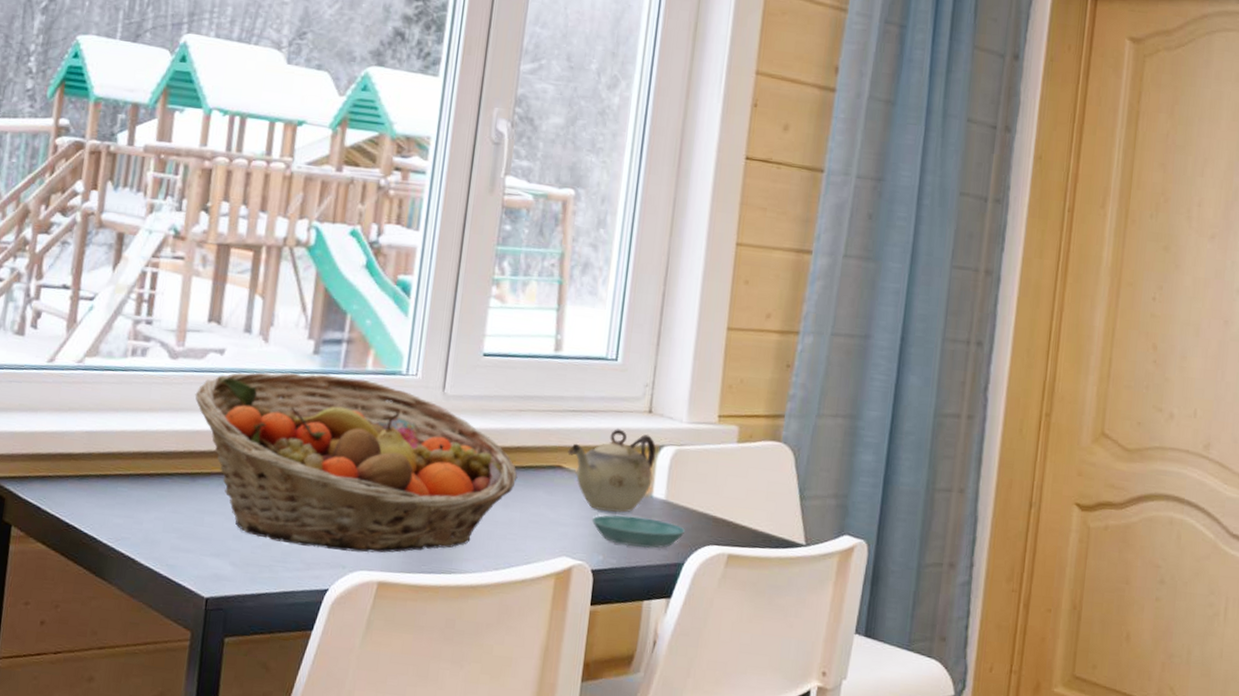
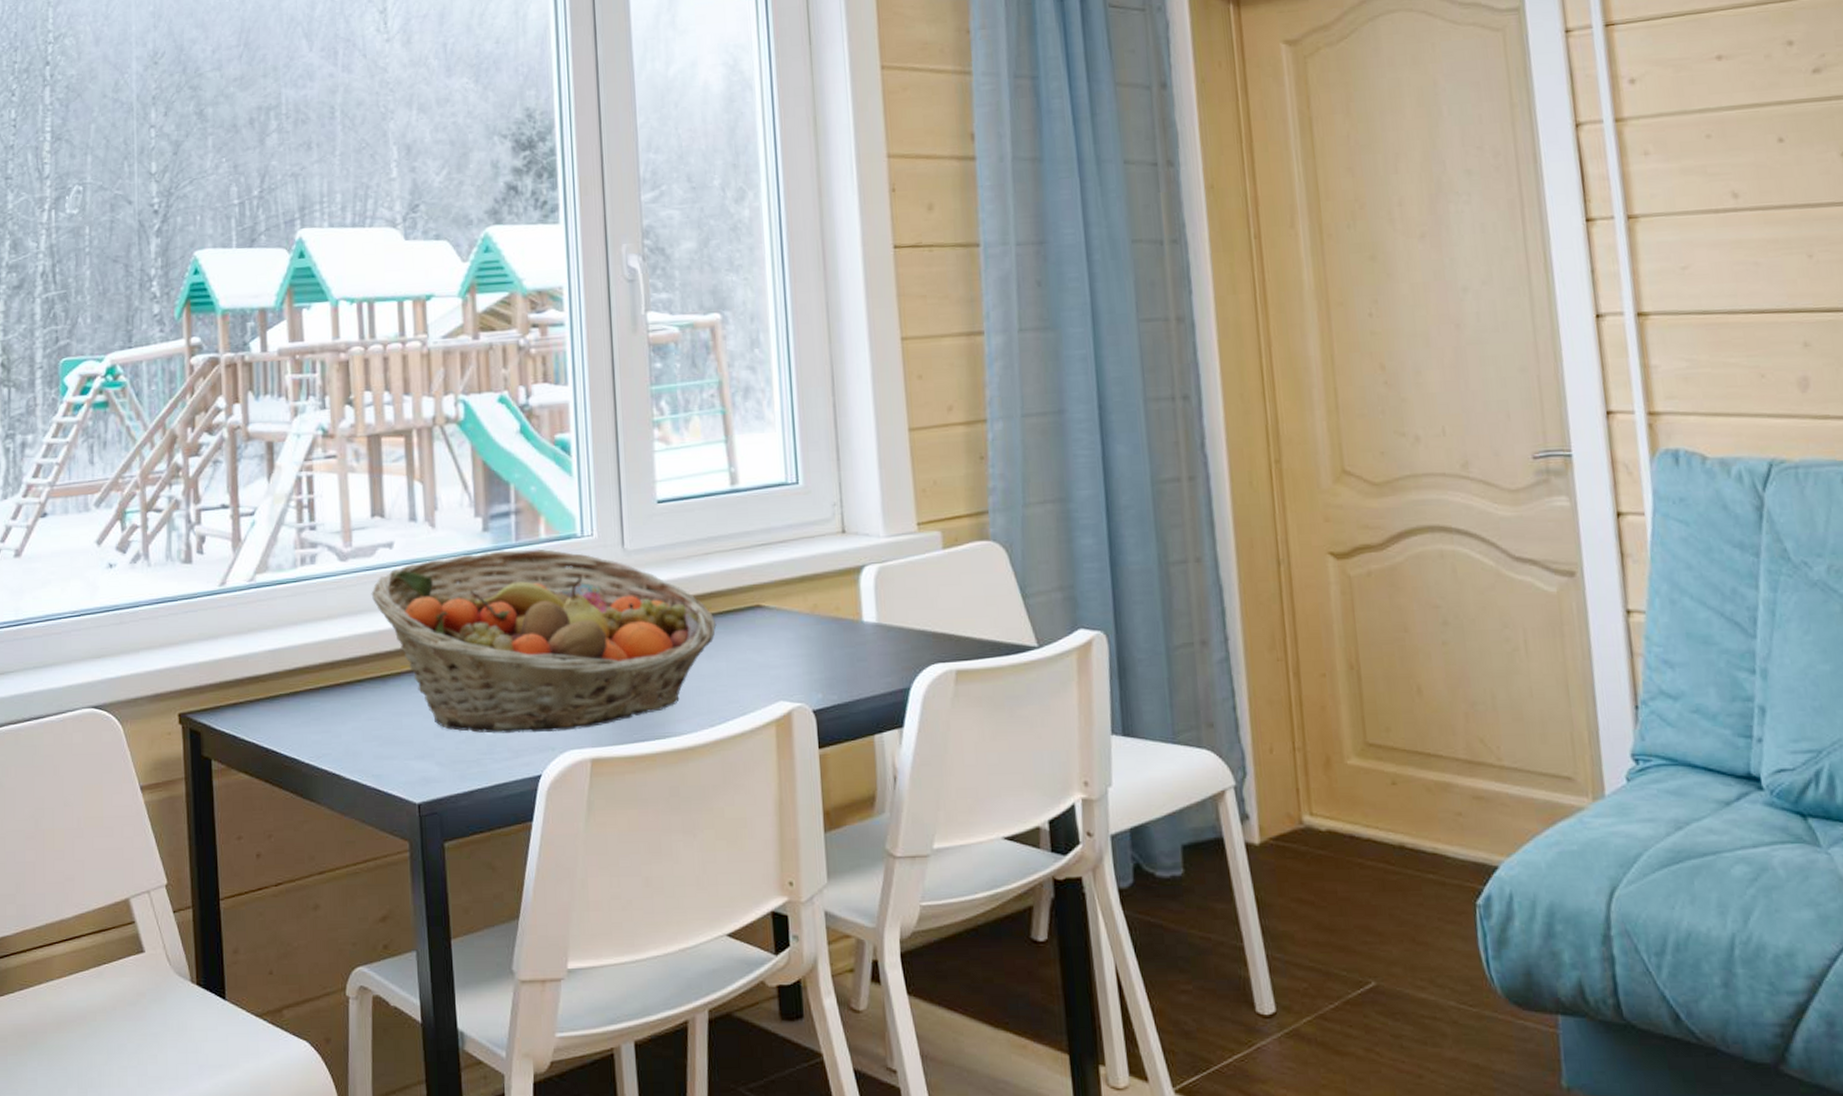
teapot: present [567,429,656,513] -> none [764,556,859,645]
saucer: present [591,515,686,549] -> none [803,645,906,679]

